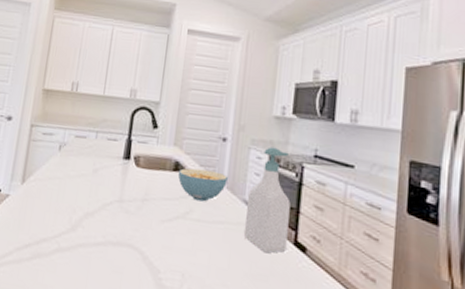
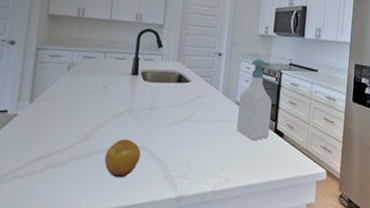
fruit: none [91,233,131,280] -> present [104,138,141,178]
cereal bowl: present [178,168,228,202] -> none [181,79,223,106]

